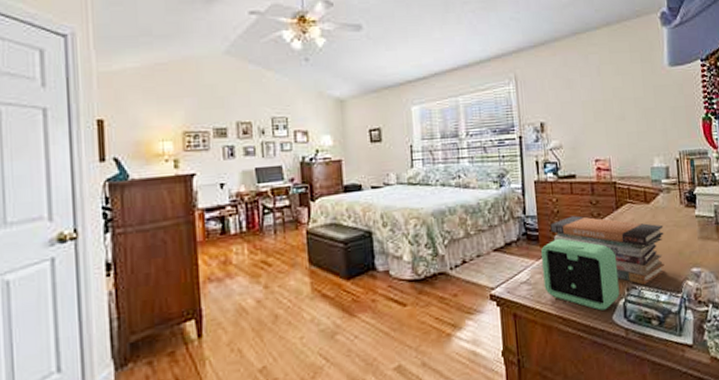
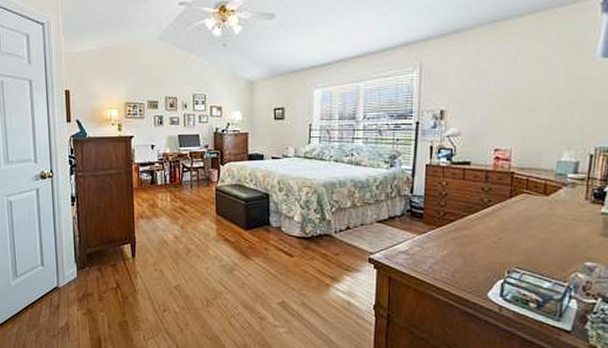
alarm clock: present [541,238,620,311] -> none [422,218,502,286]
book stack: present [550,216,665,285] -> none [436,200,561,270]

